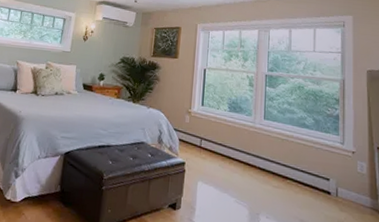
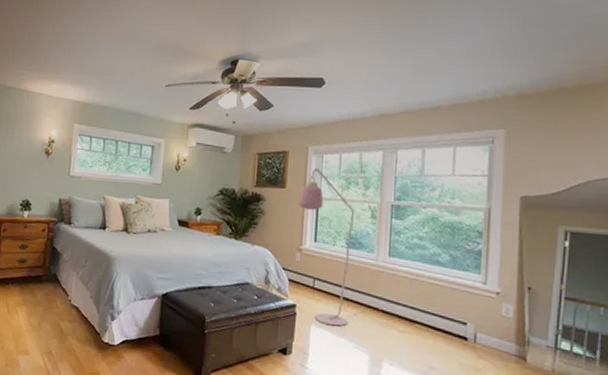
floor lamp: none [188,42,248,183] -> present [298,167,369,327]

